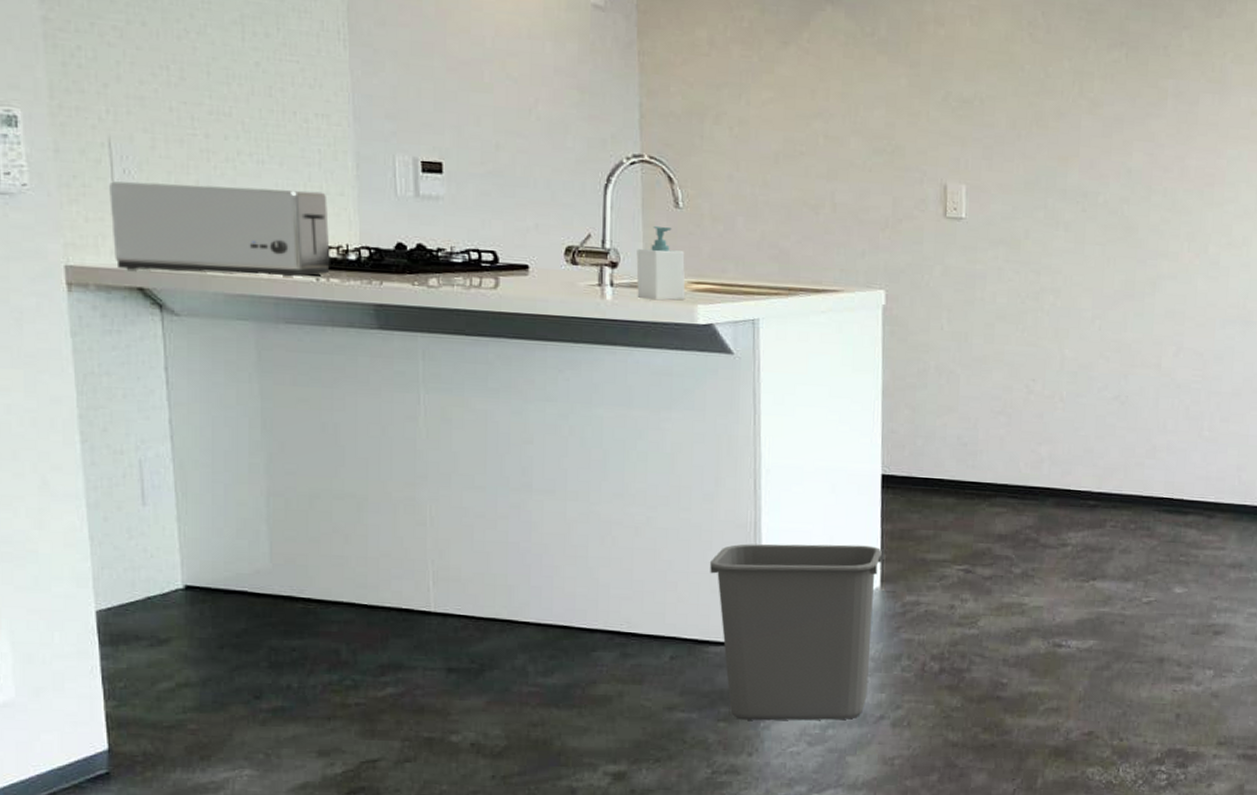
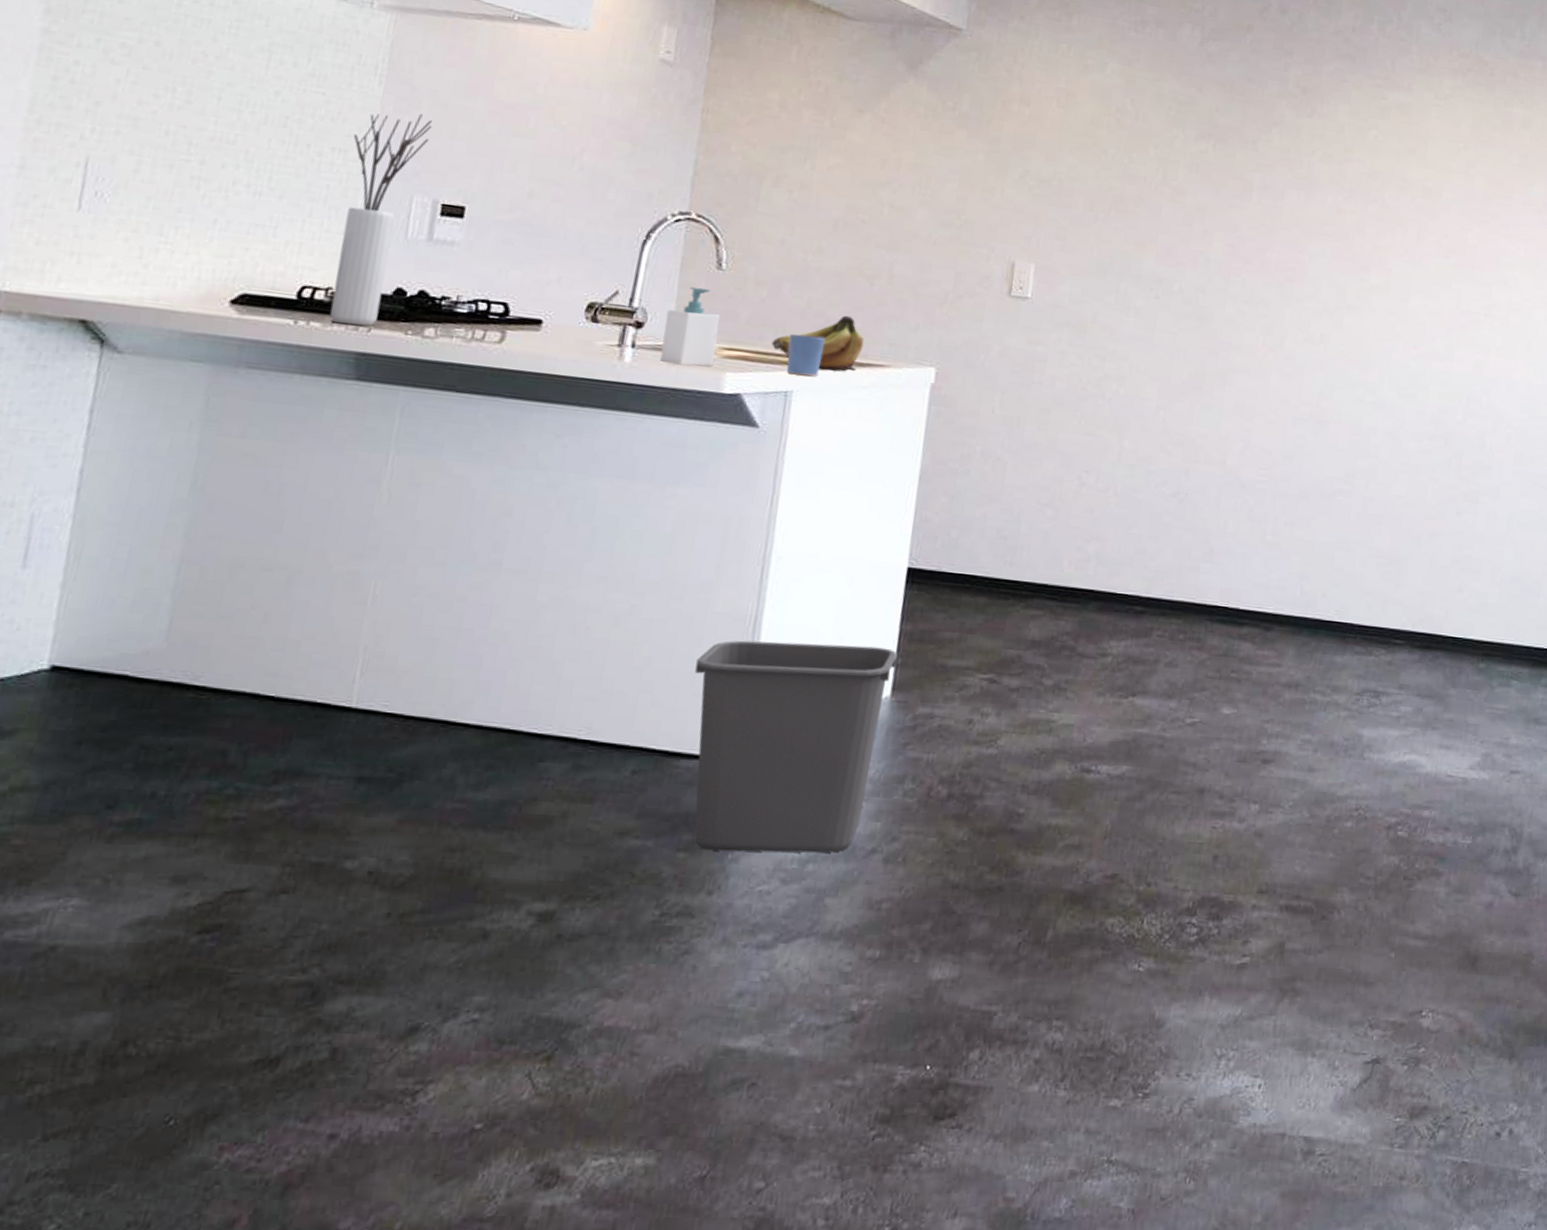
toaster: present [109,181,330,277] -> none [60,203,327,318]
vase: none [331,74,399,280] -> present [329,113,432,326]
fruit: none [733,245,817,299] -> present [770,315,865,372]
mug: none [748,265,781,305] -> present [786,333,825,377]

